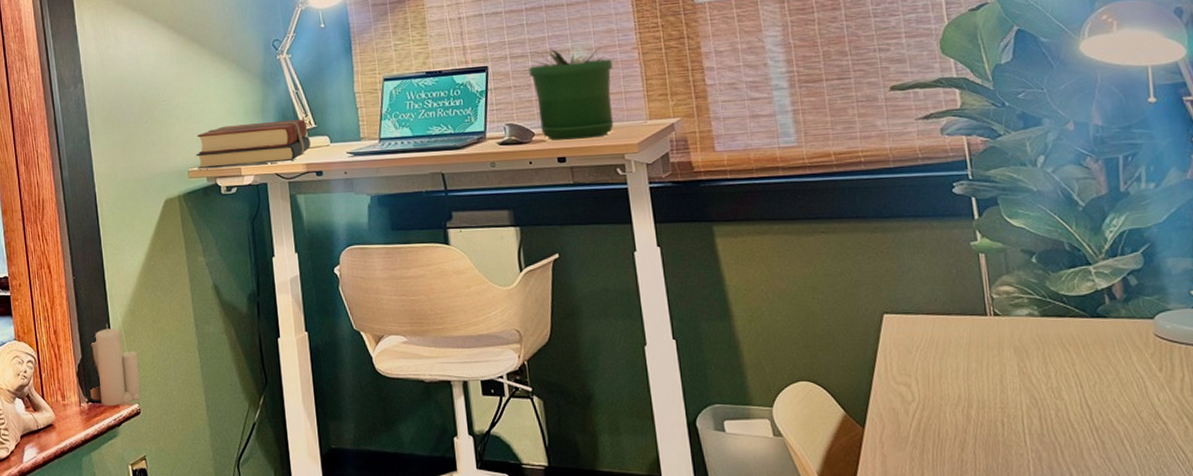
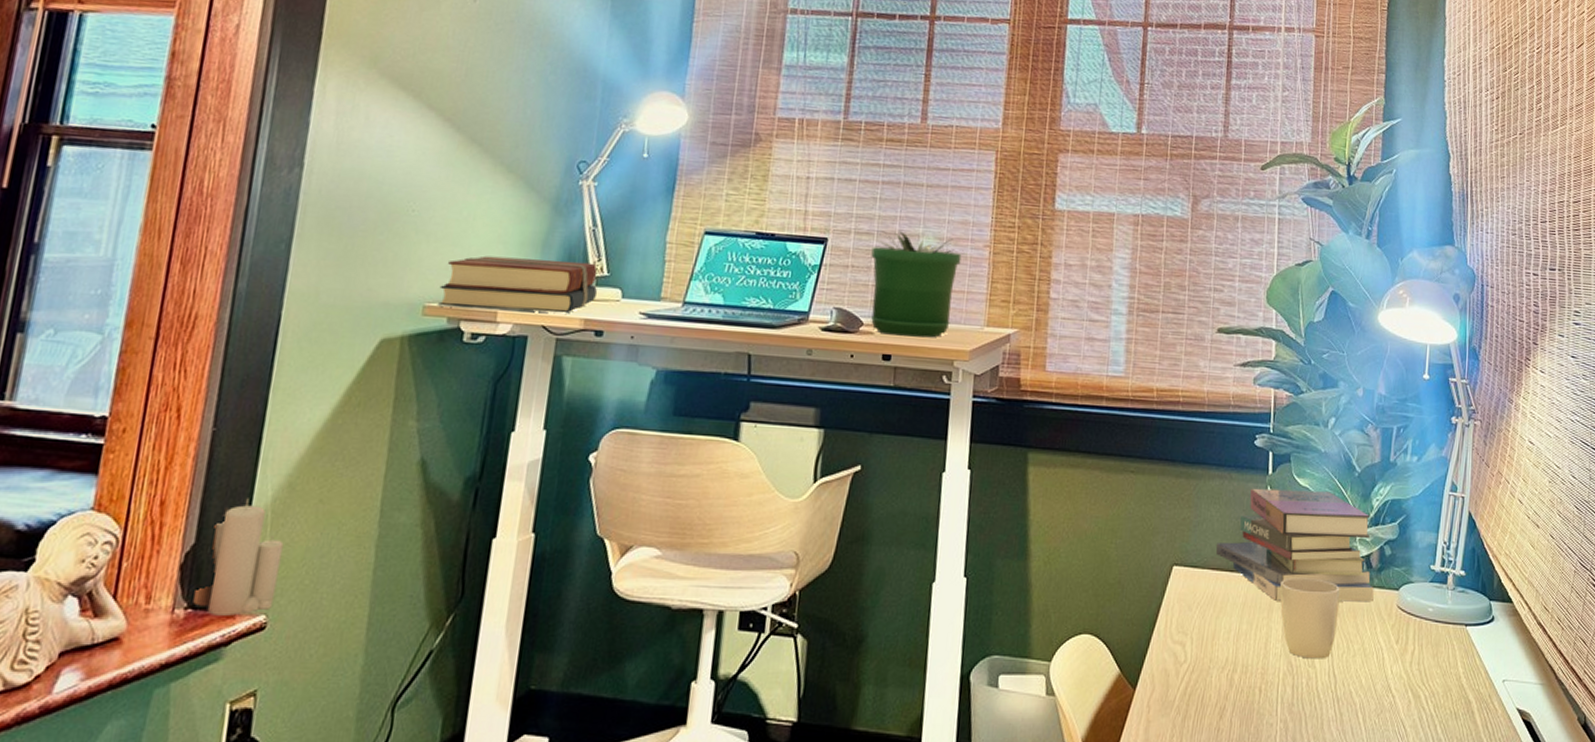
books: none [927,229,1123,339] -> present [1215,488,1374,602]
cup: none [1008,314,1083,392] -> present [1280,577,1340,659]

